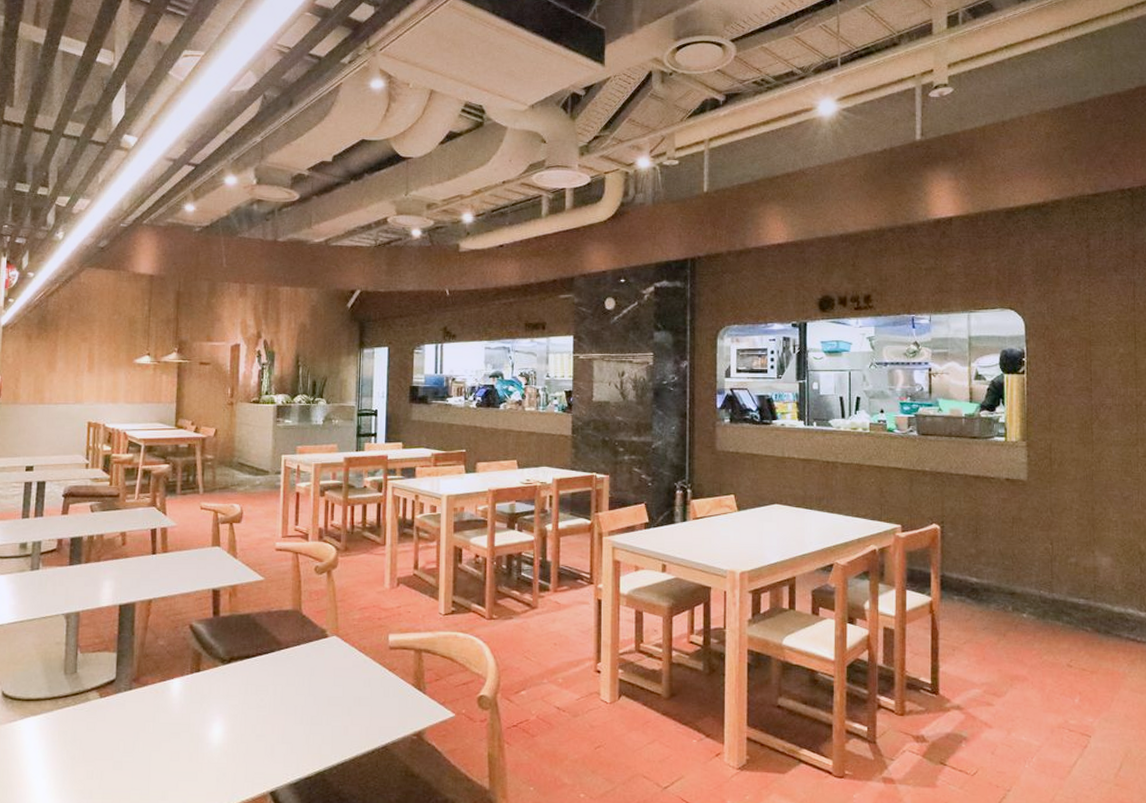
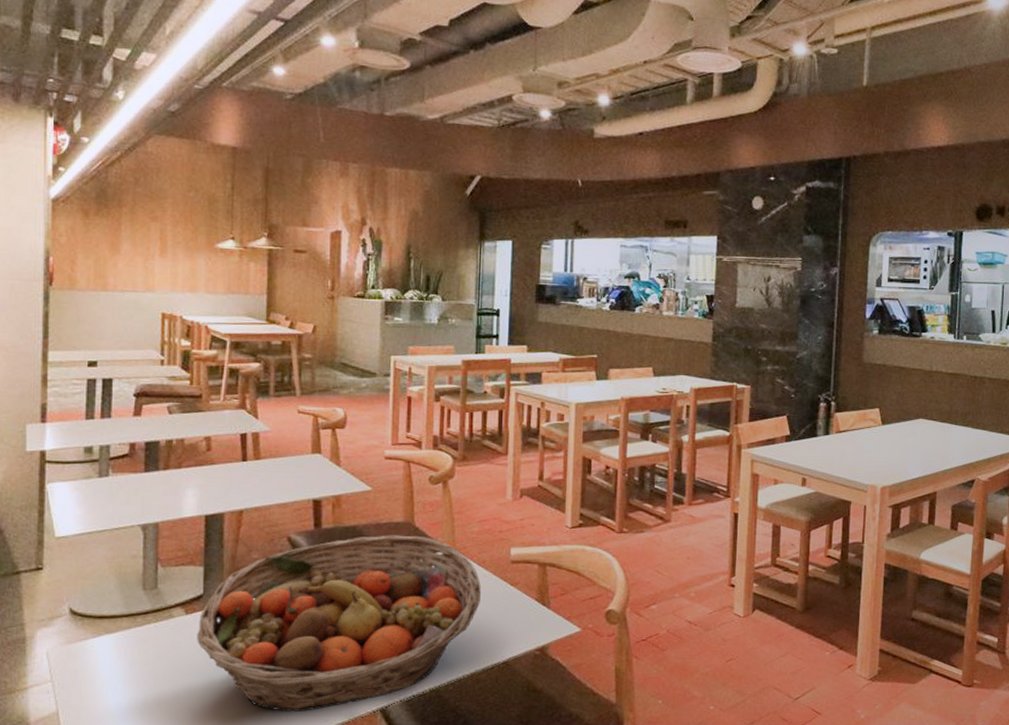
fruit basket: none [109,622,363,793] -> present [197,535,482,711]

